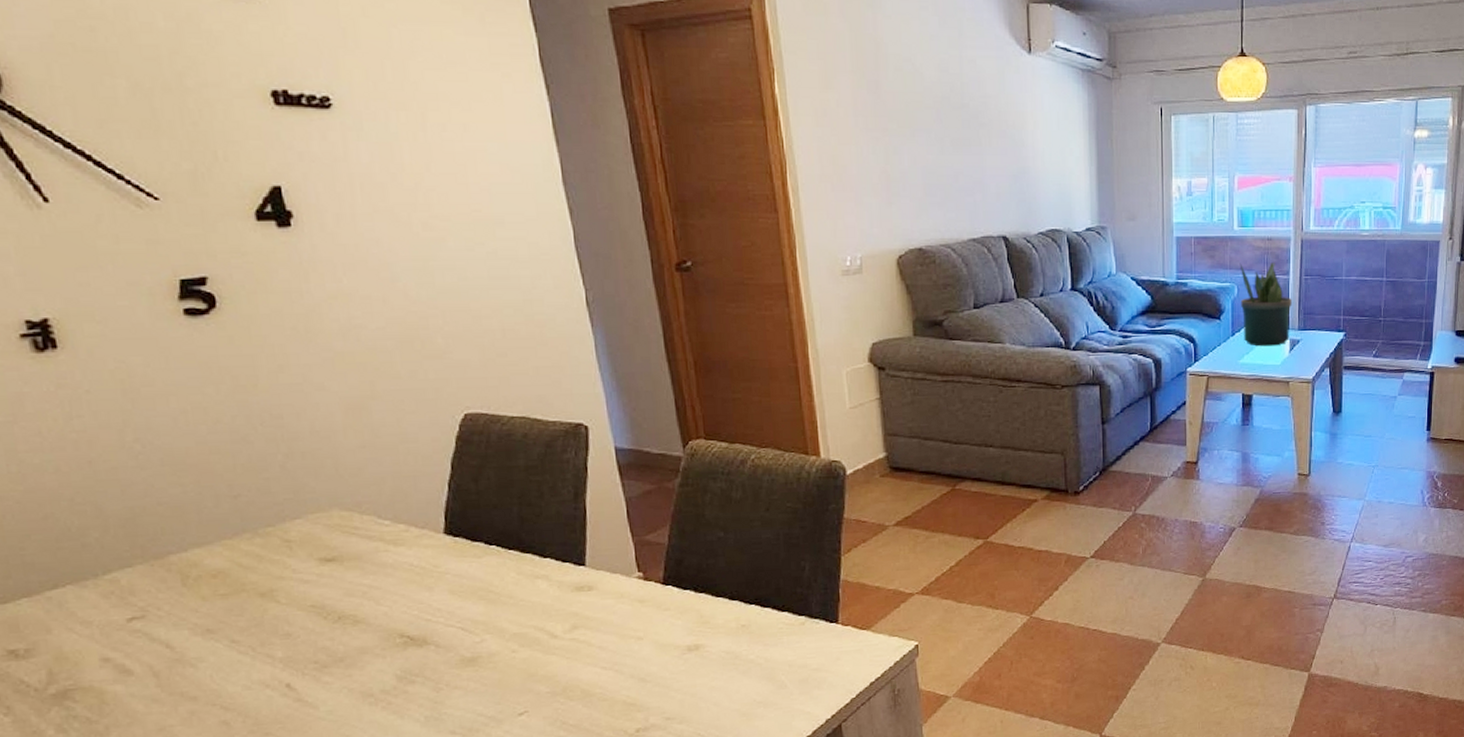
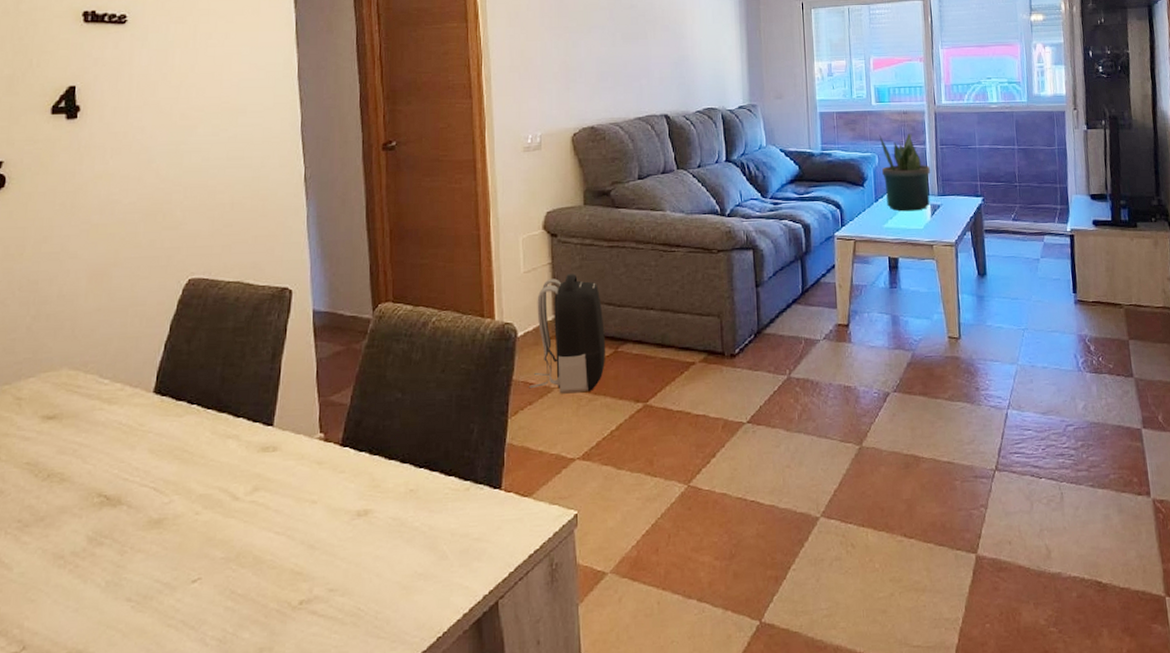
backpack: none [862,410,943,532] -> present [529,274,605,394]

